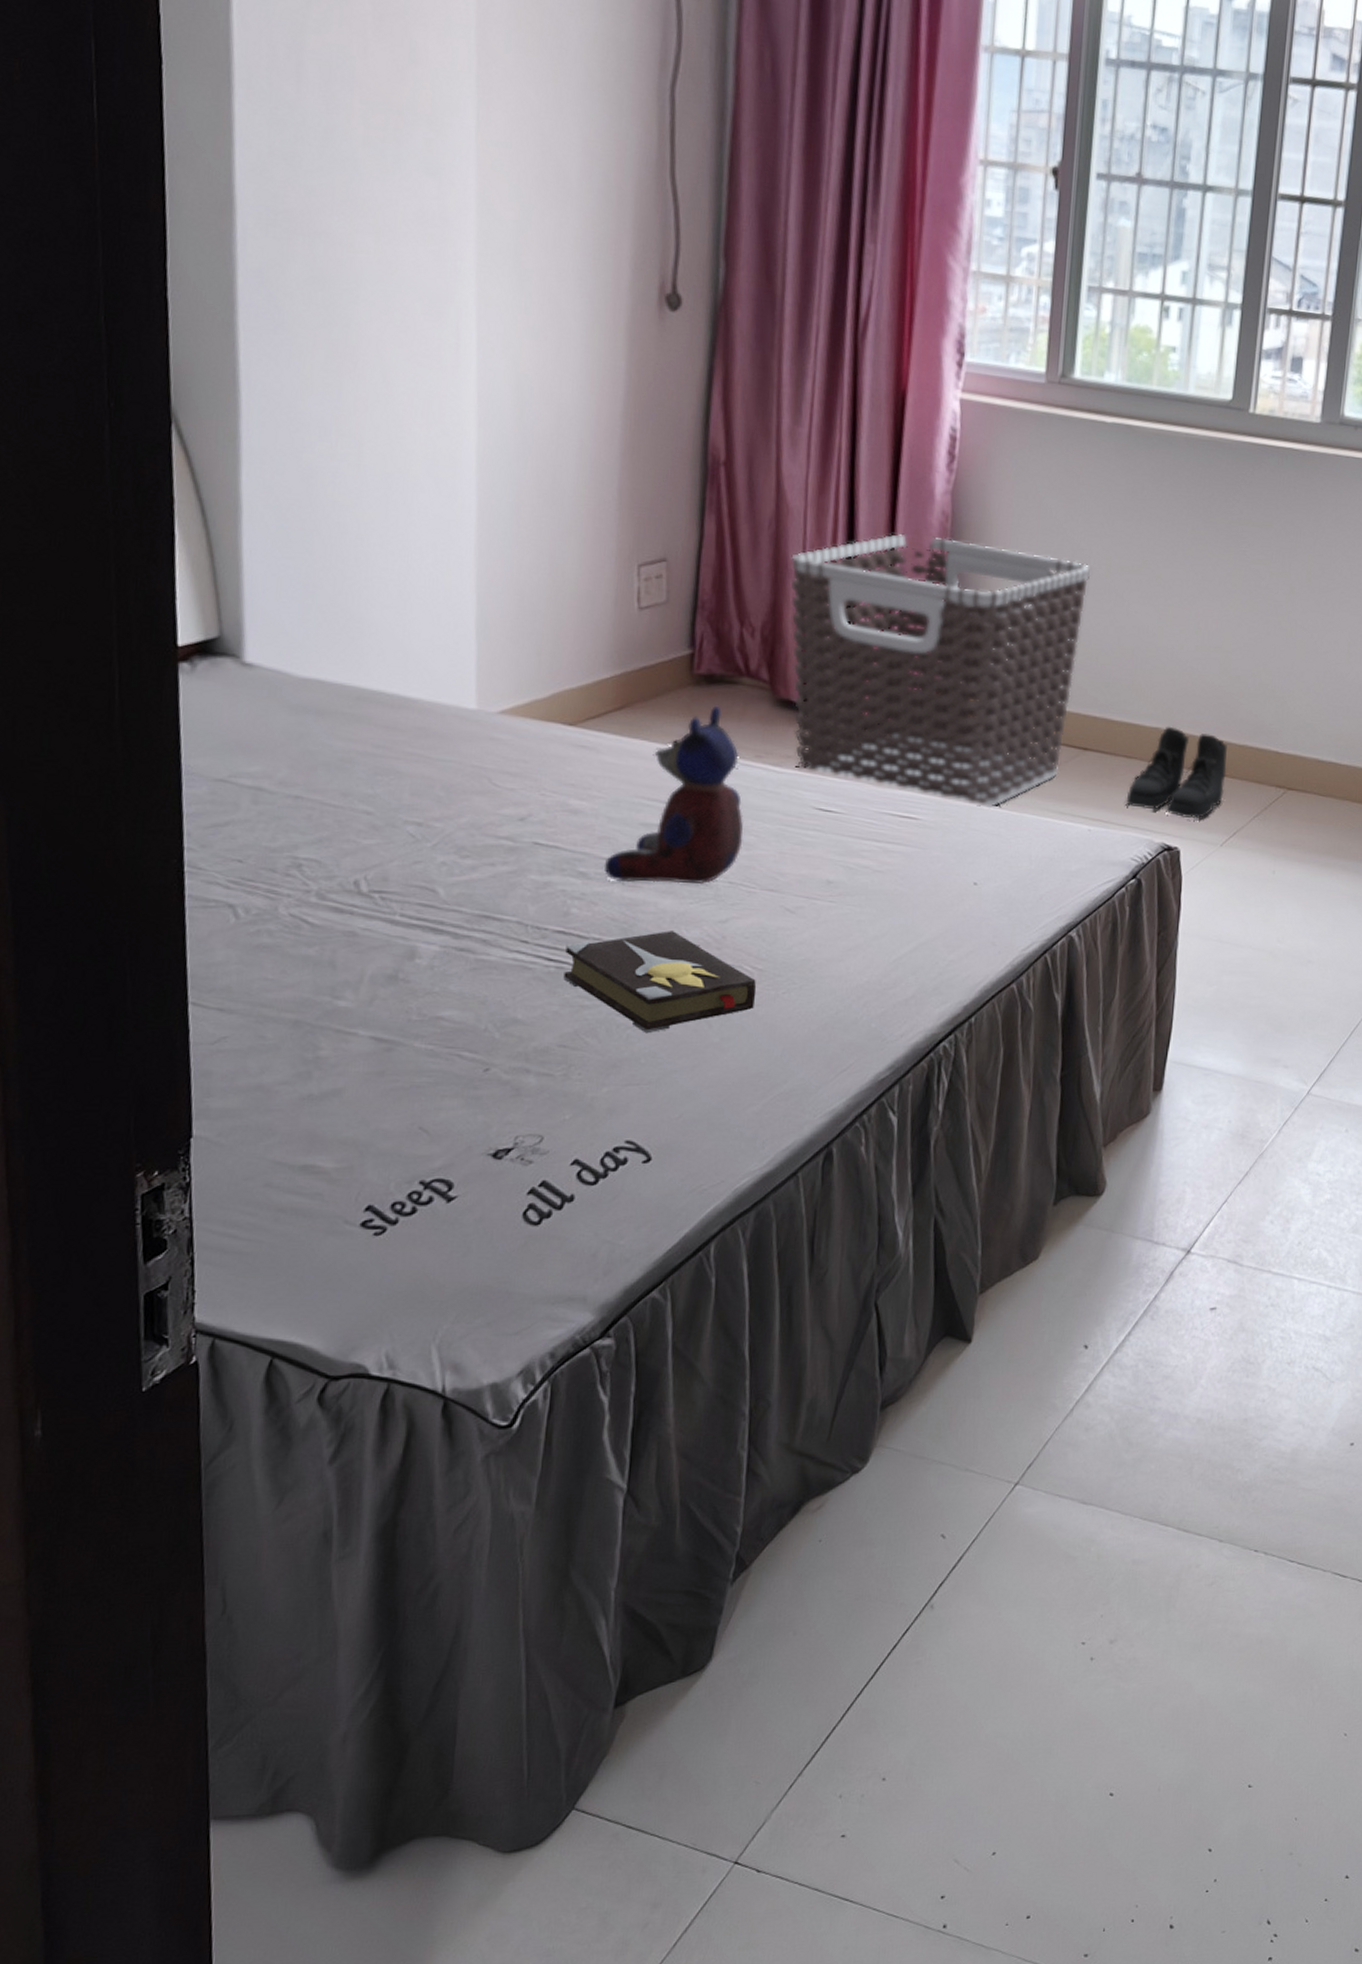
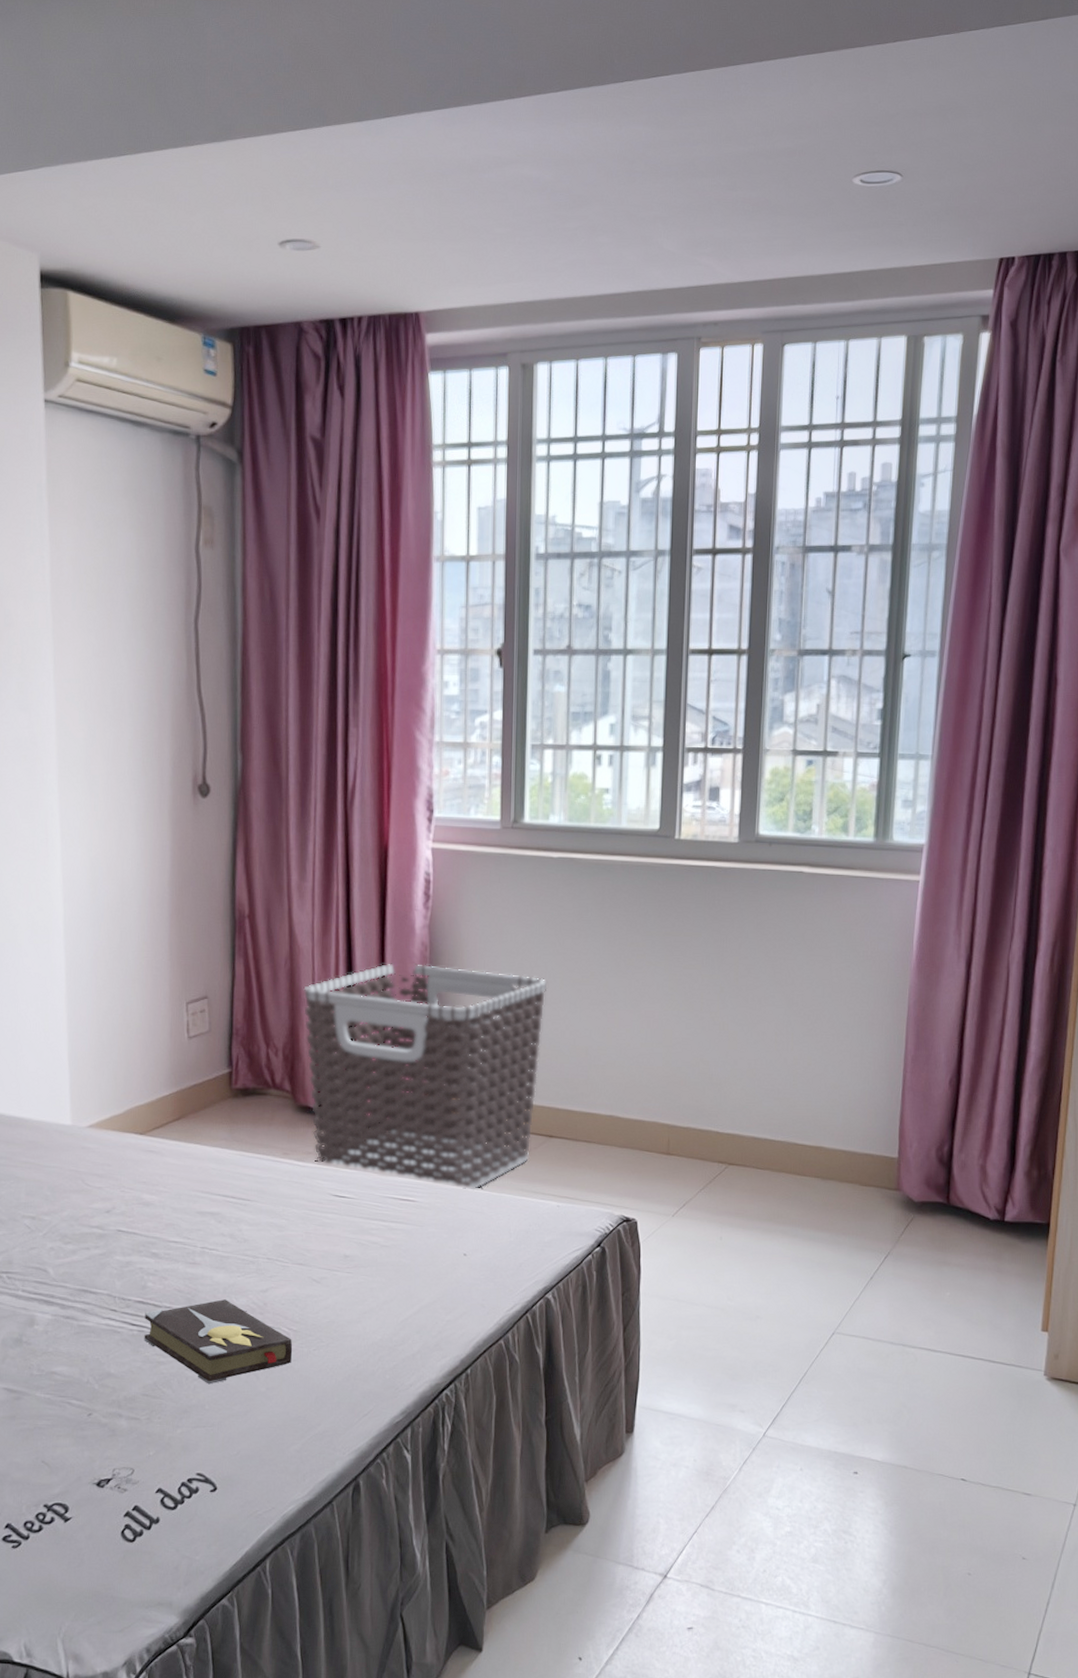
stuffed bear: present [603,705,744,885] -> none [170,1113,277,1261]
boots: present [1126,726,1227,818] -> none [588,1113,674,1193]

